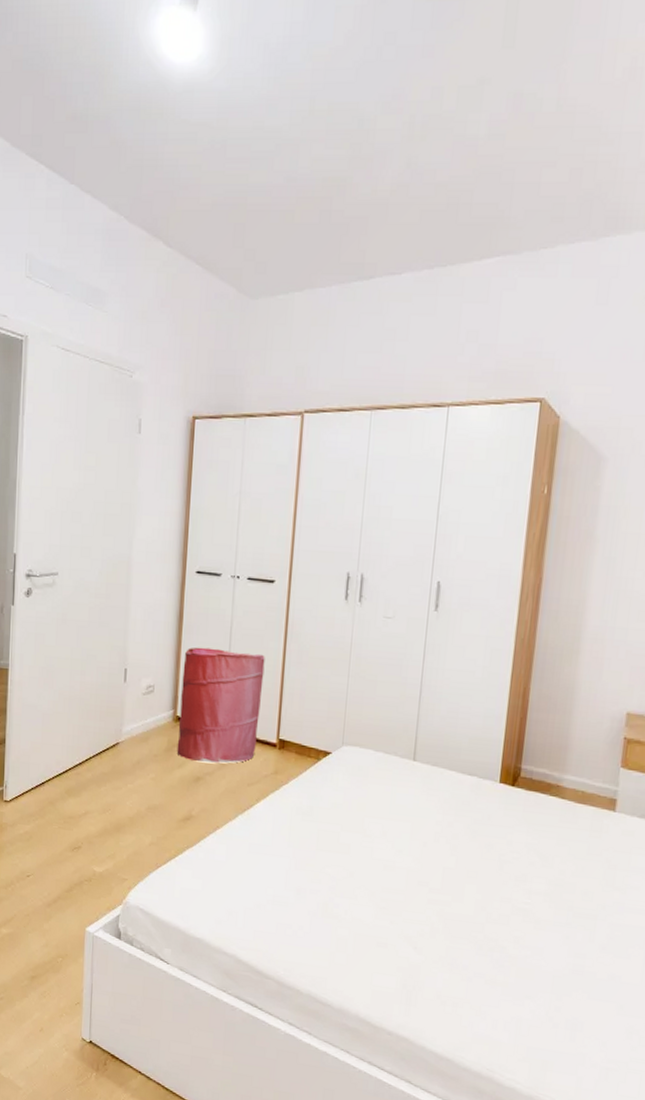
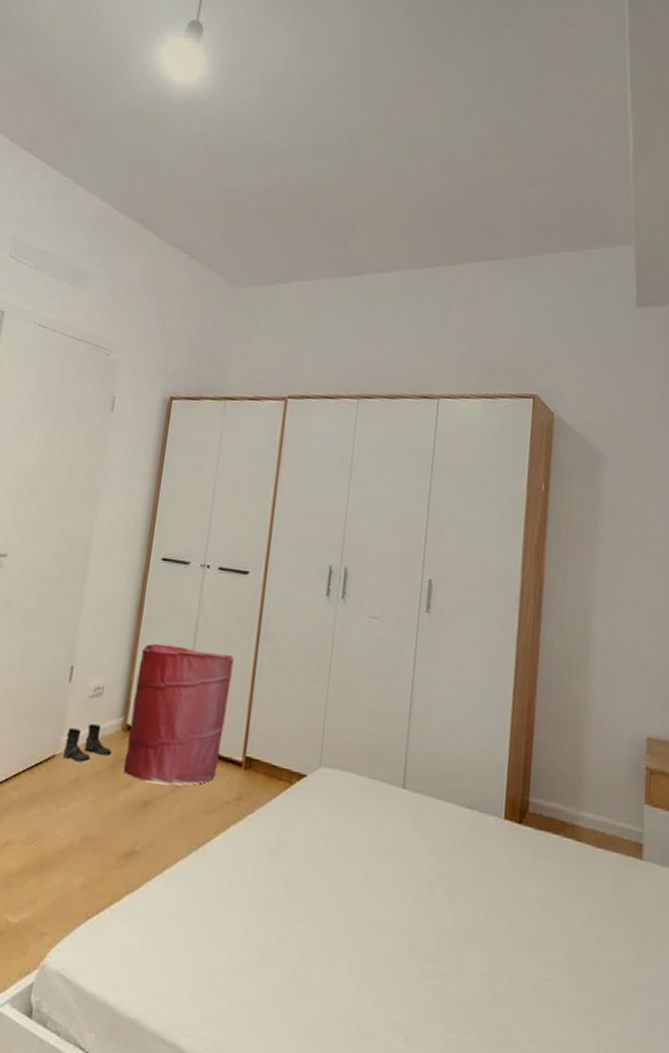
boots: none [125,716,165,748] -> present [62,724,111,763]

